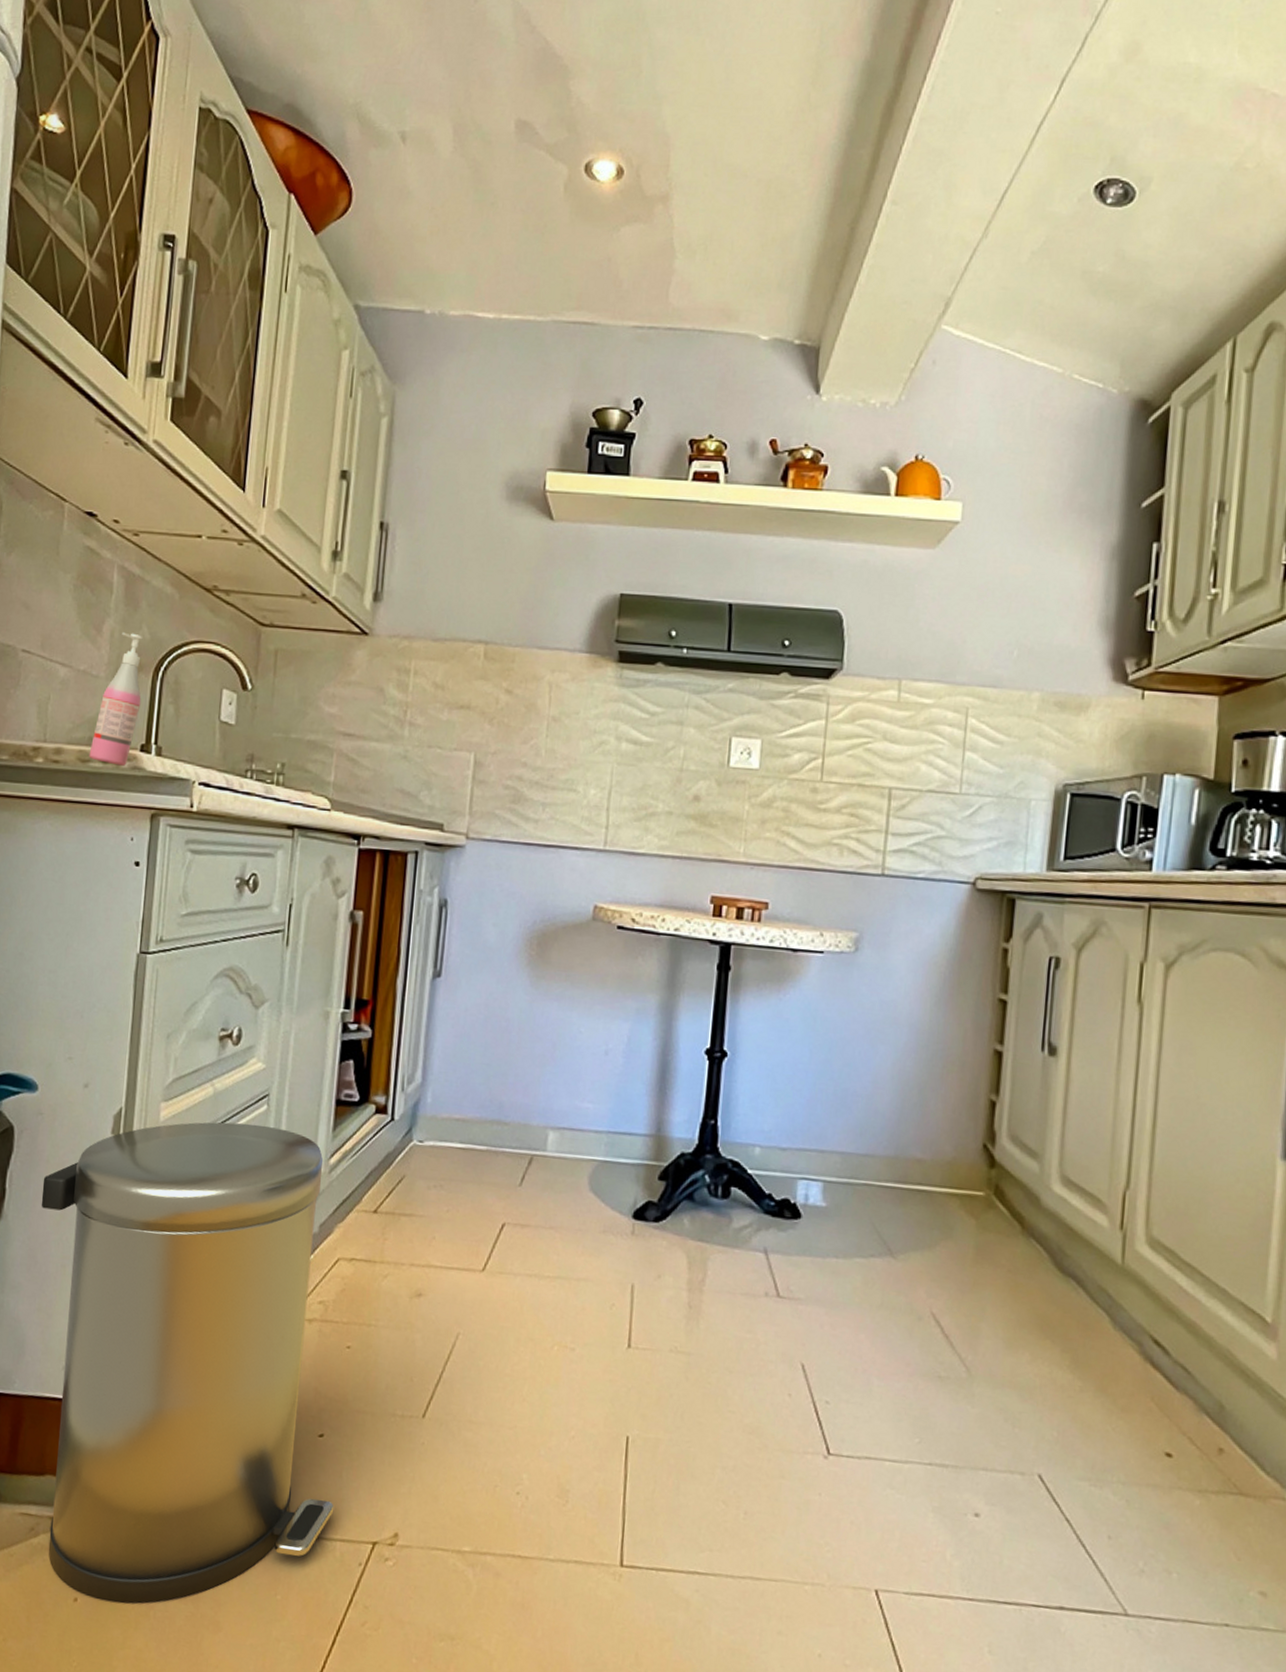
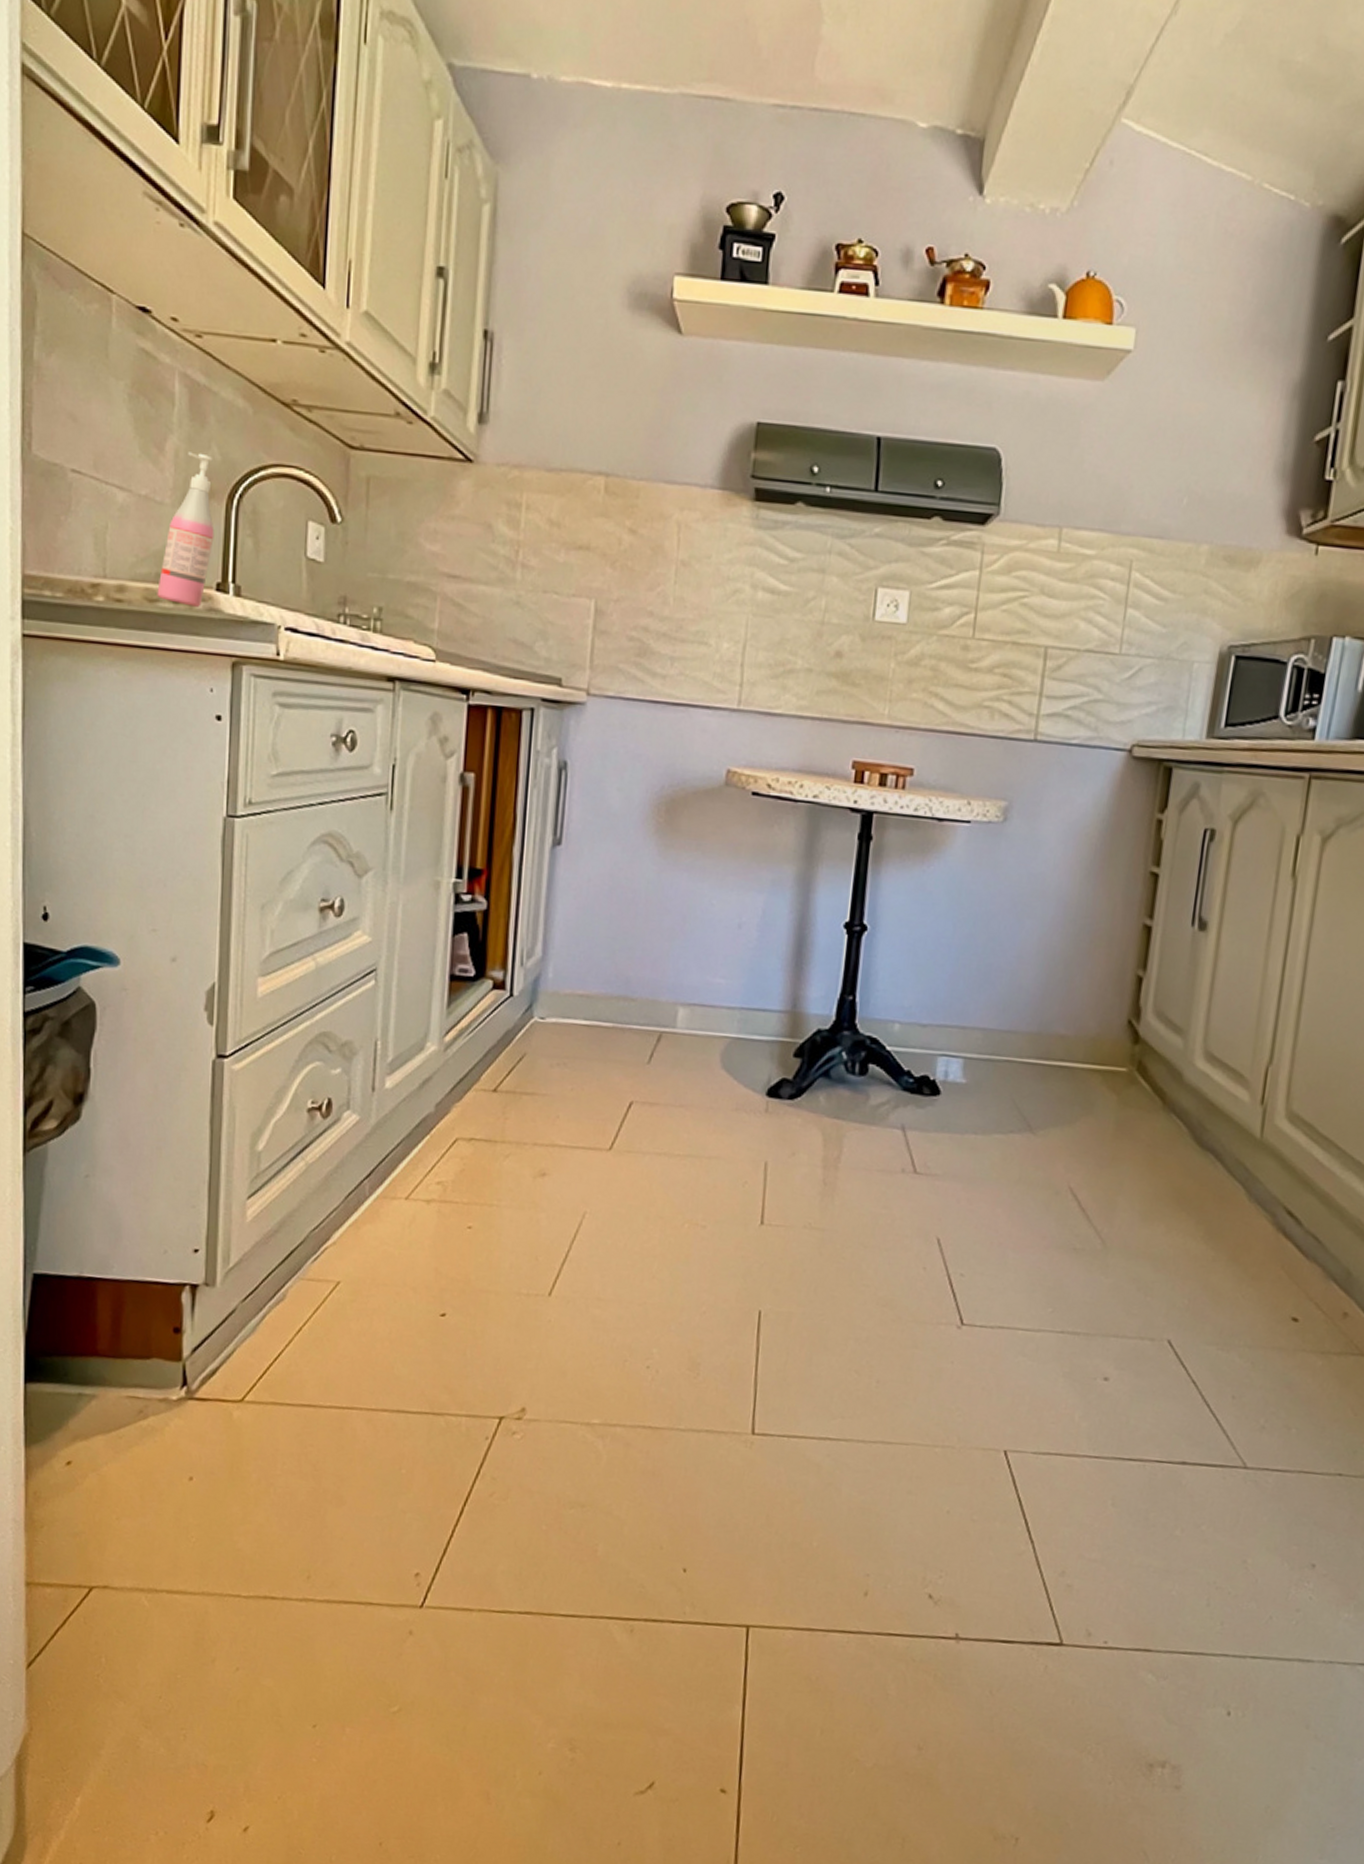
pedal bin: present [41,1122,334,1604] -> none [130,998,459,1481]

